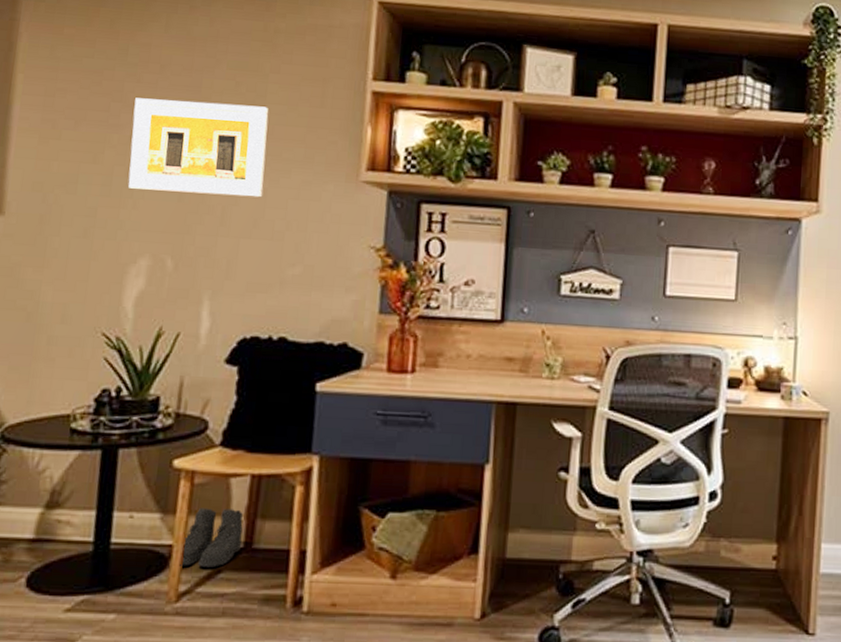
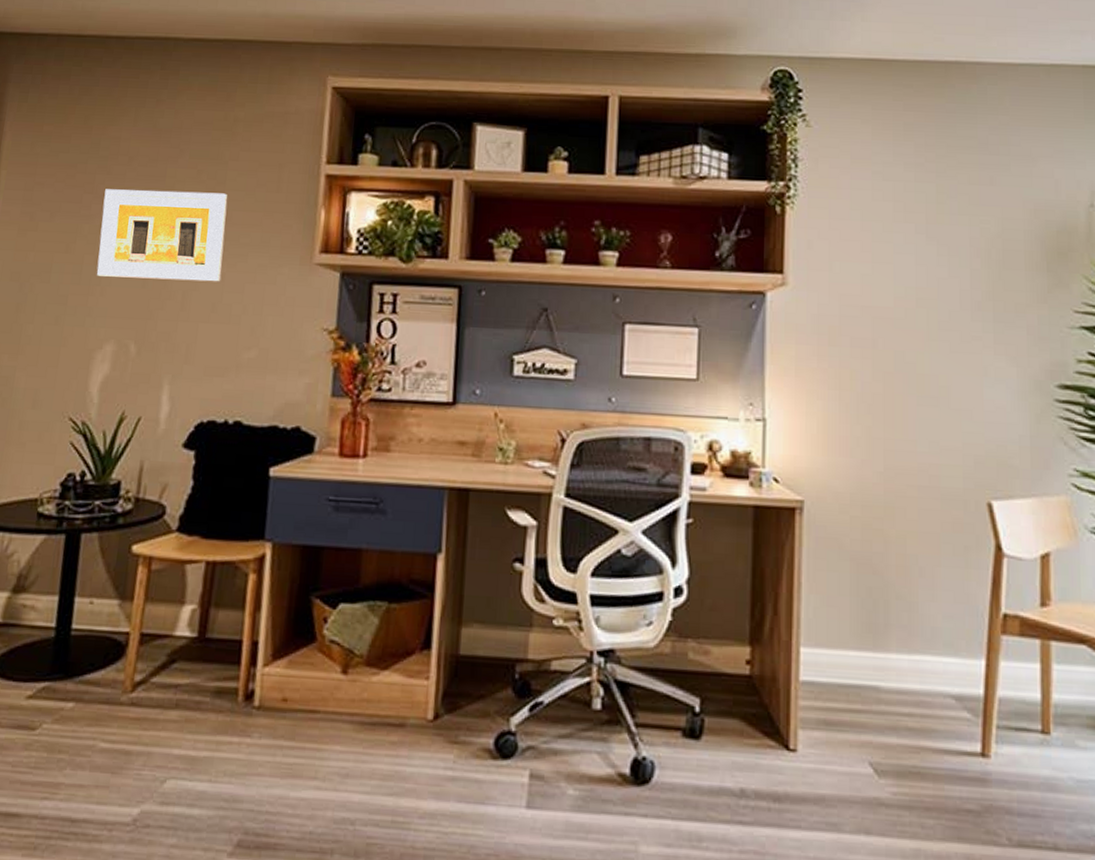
boots: present [180,507,243,567] -> none [136,594,197,657]

